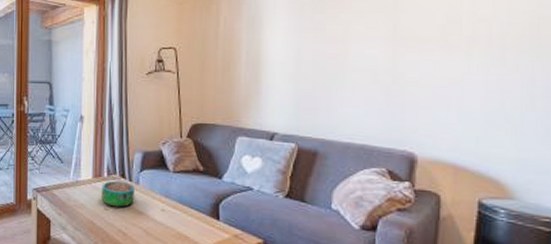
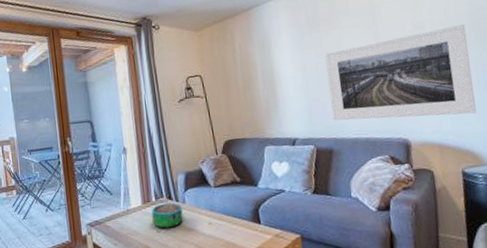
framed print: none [323,24,518,135] -> present [325,25,477,121]

